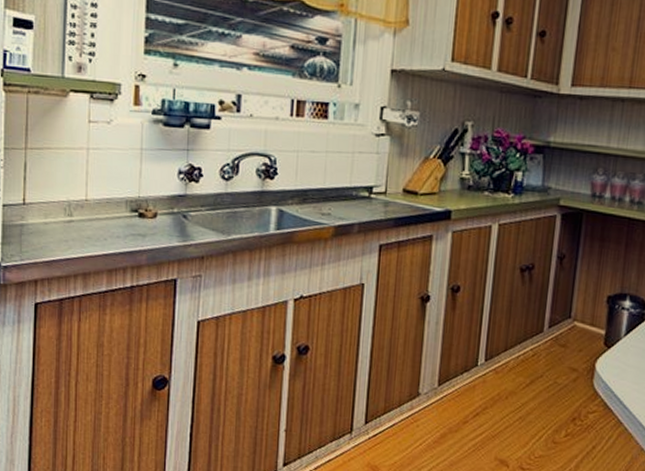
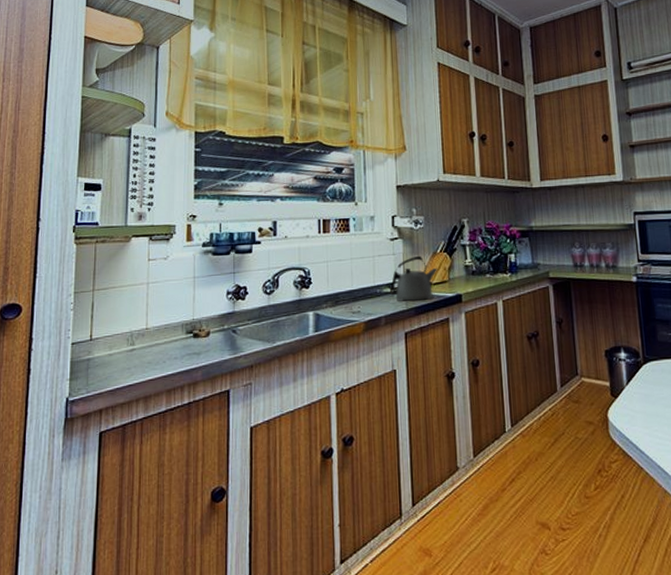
kettle: none [369,158,428,212] -> present [391,255,439,302]

